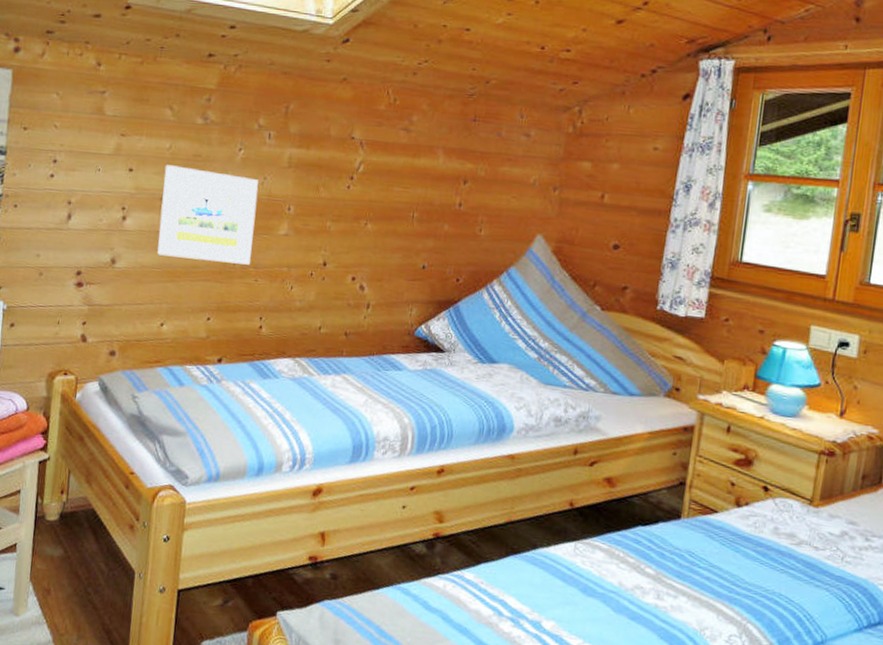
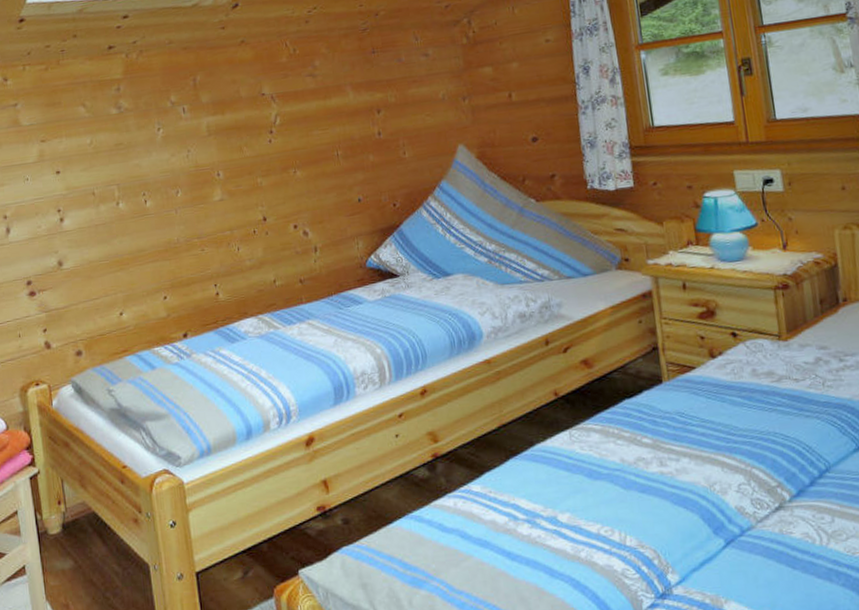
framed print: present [157,165,259,265] -> none [90,153,194,248]

